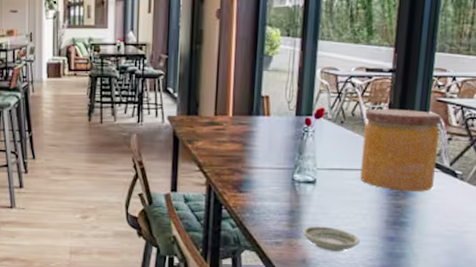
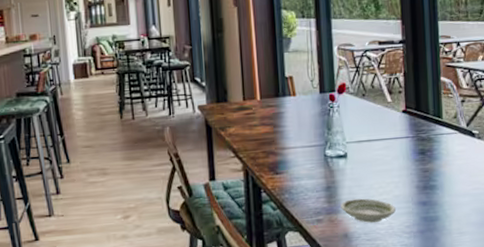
jar: present [360,108,442,192] -> none [384,77,455,156]

